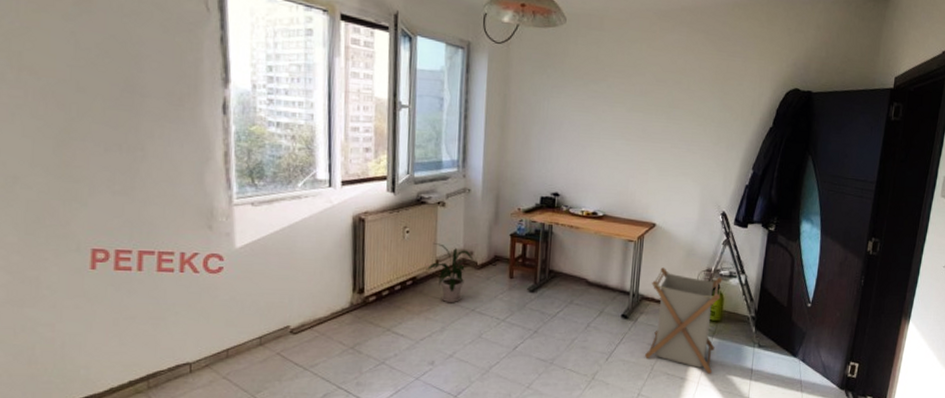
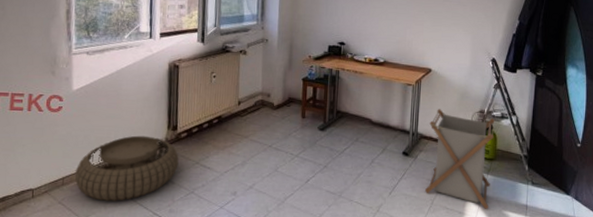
pouf: none [241,299,367,374] -> present [74,135,179,201]
house plant: present [426,243,474,303] -> none [229,86,271,140]

